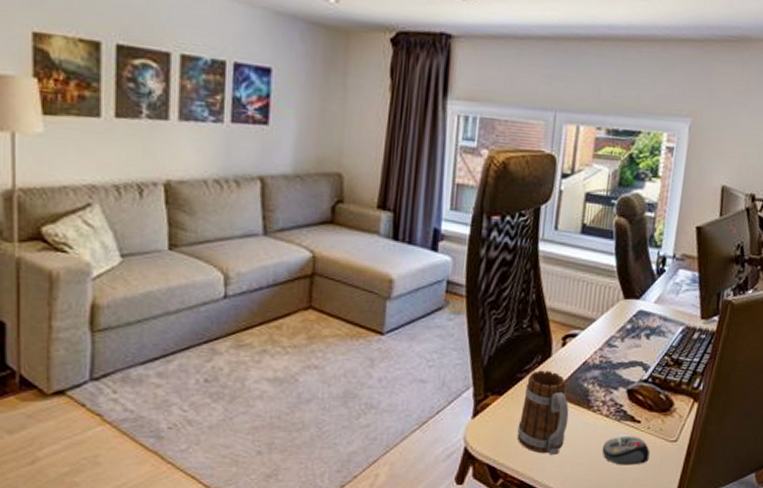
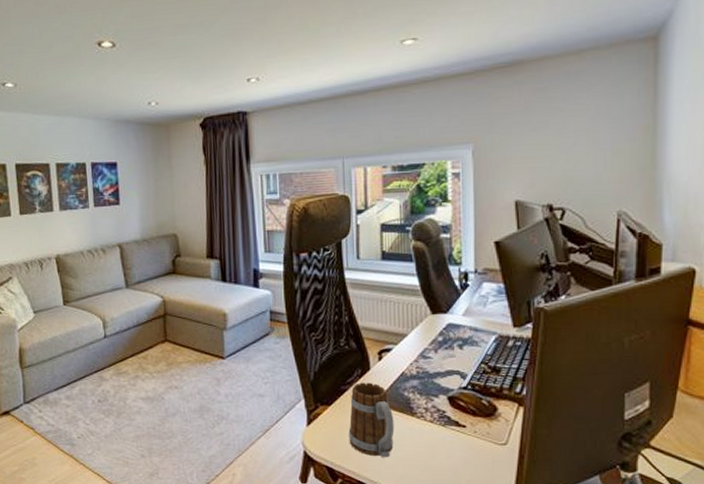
computer mouse: present [602,435,650,465] -> none [431,439,480,467]

